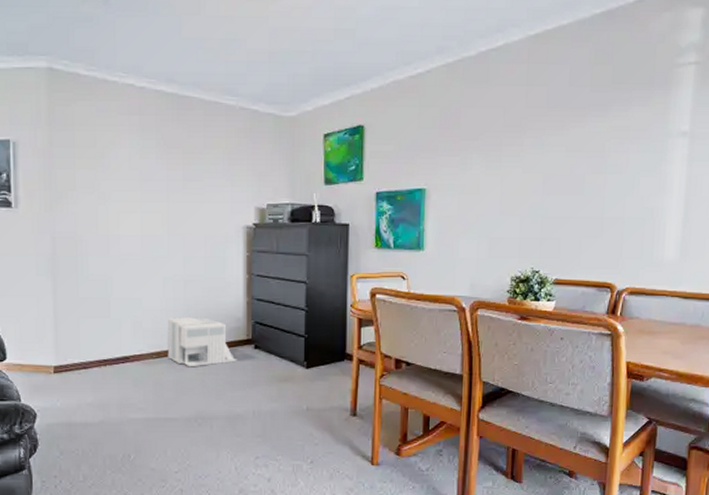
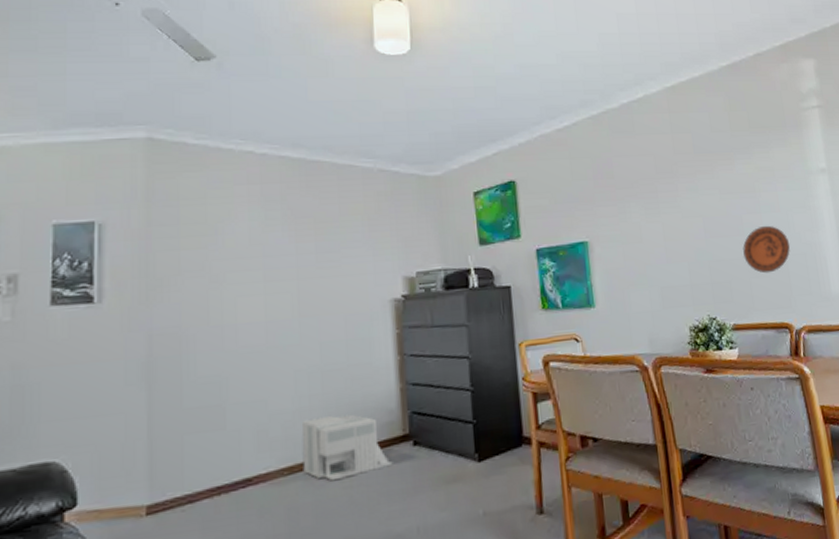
decorative plate: none [579,186,630,234] -> present [743,225,790,274]

